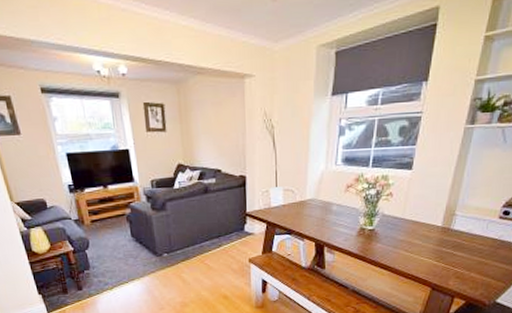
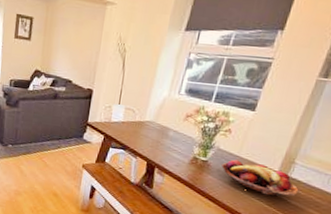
fruit basket: none [387,222,462,252] -> present [221,159,299,197]

